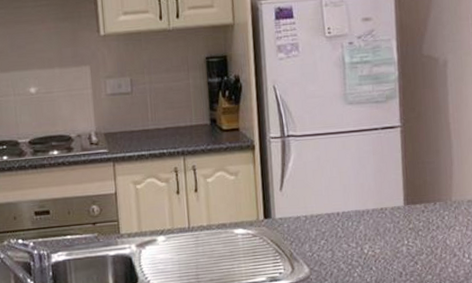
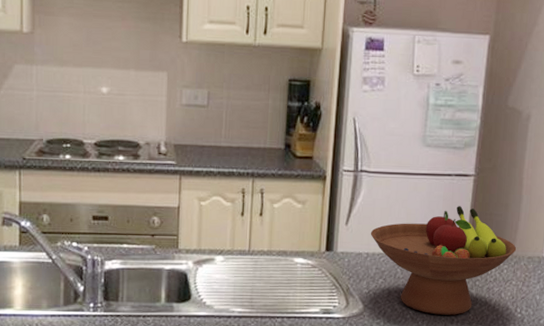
fruit bowl: none [305,158,455,270] -> present [370,206,517,315]

